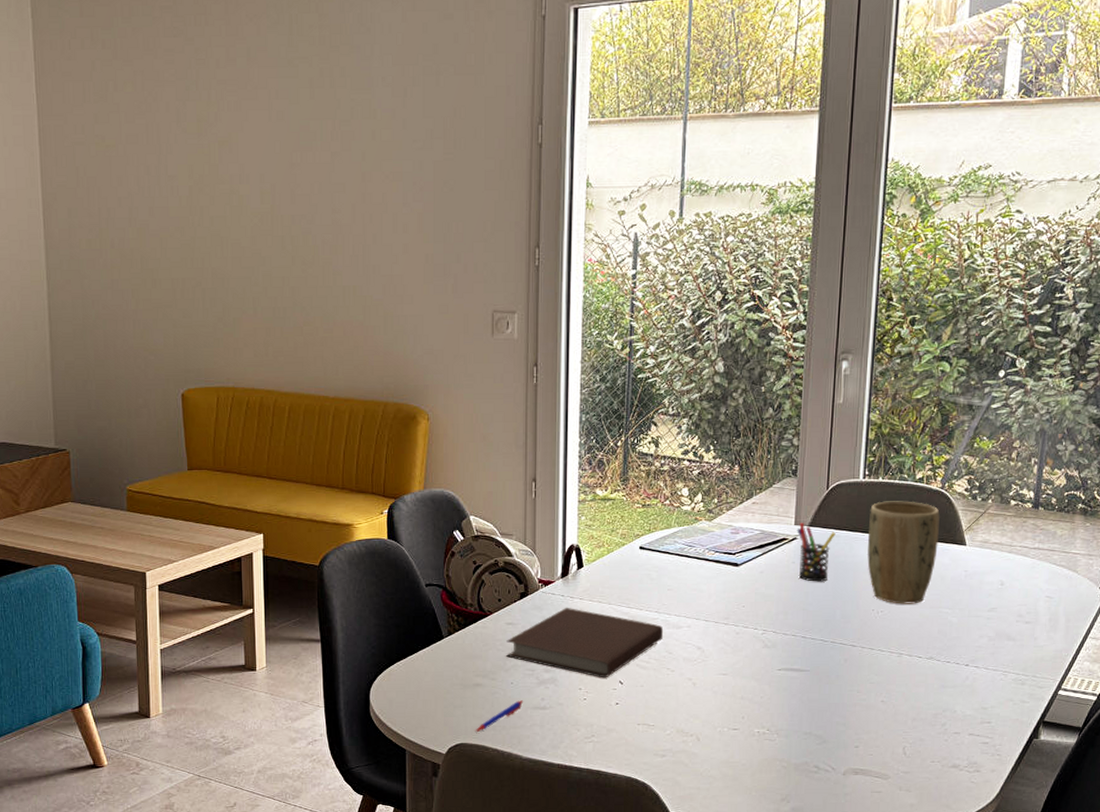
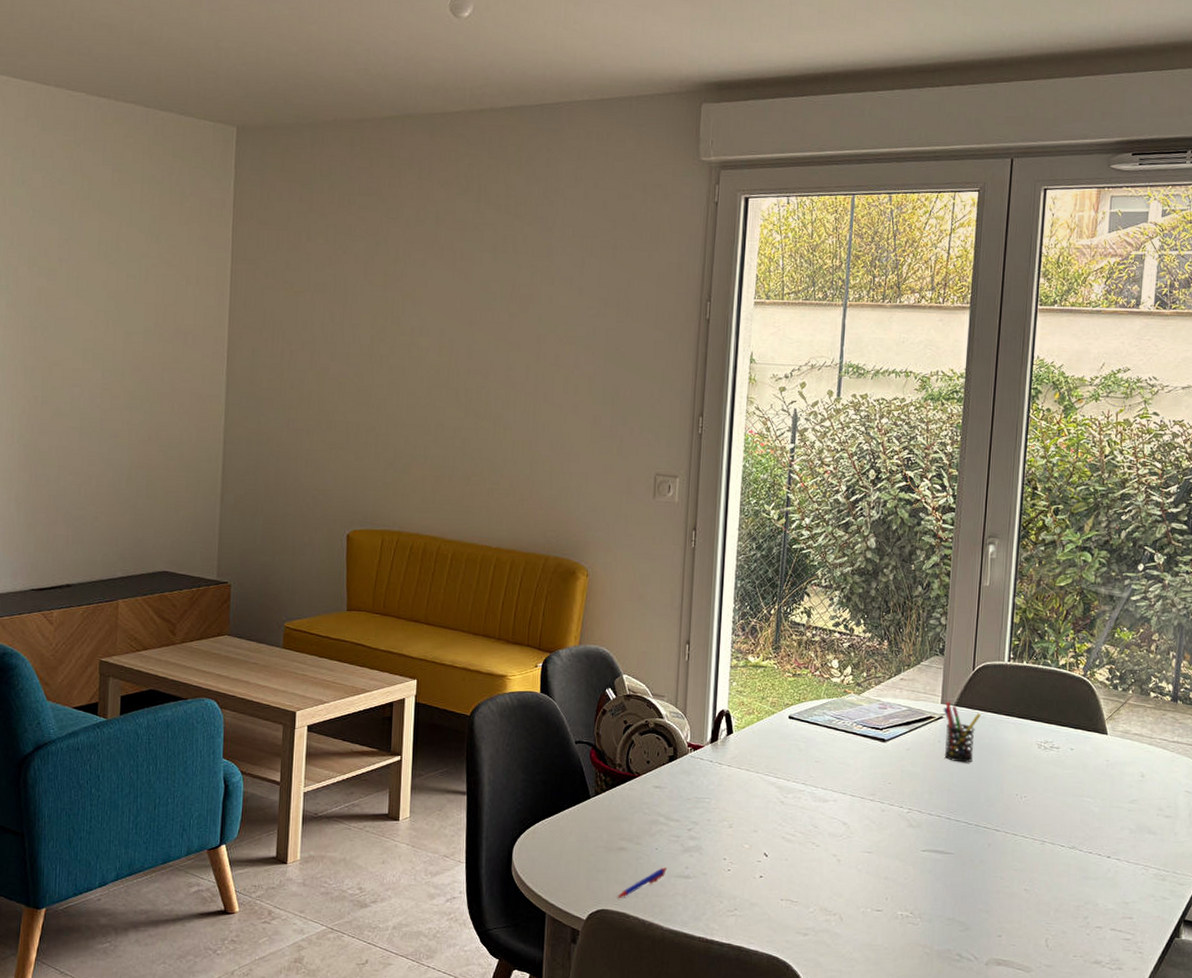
notebook: present [506,607,664,678] -> none [652,773,810,849]
plant pot: present [867,501,941,604] -> none [1011,685,1083,791]

